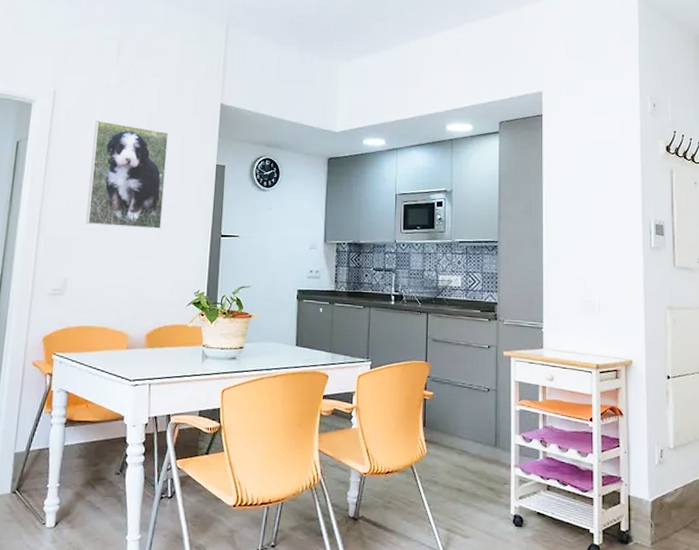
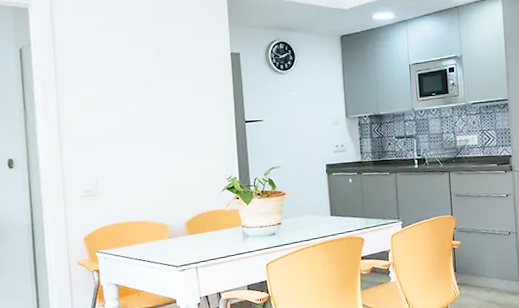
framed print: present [86,120,168,229] -> none [99,19,184,125]

